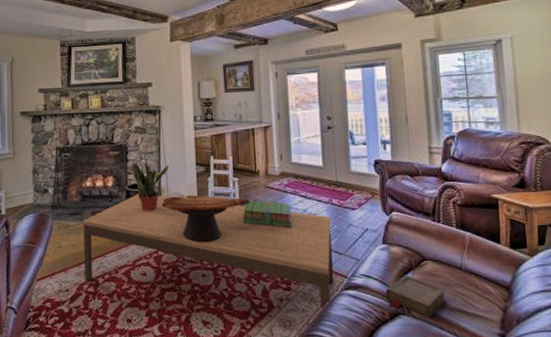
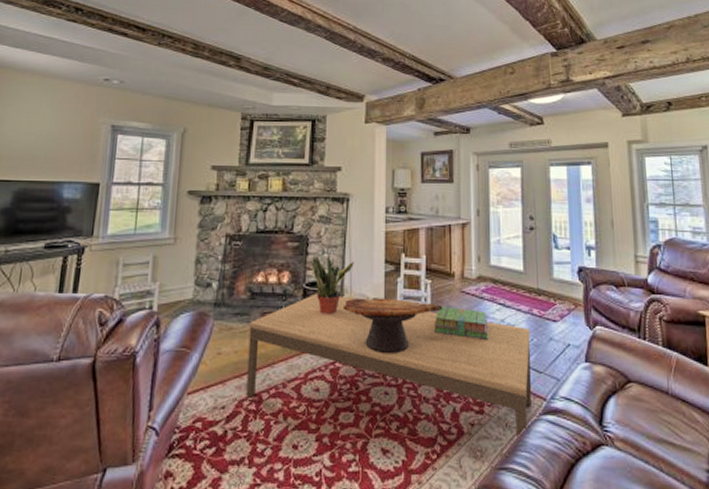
book: present [385,275,447,317] -> none [587,398,652,449]

